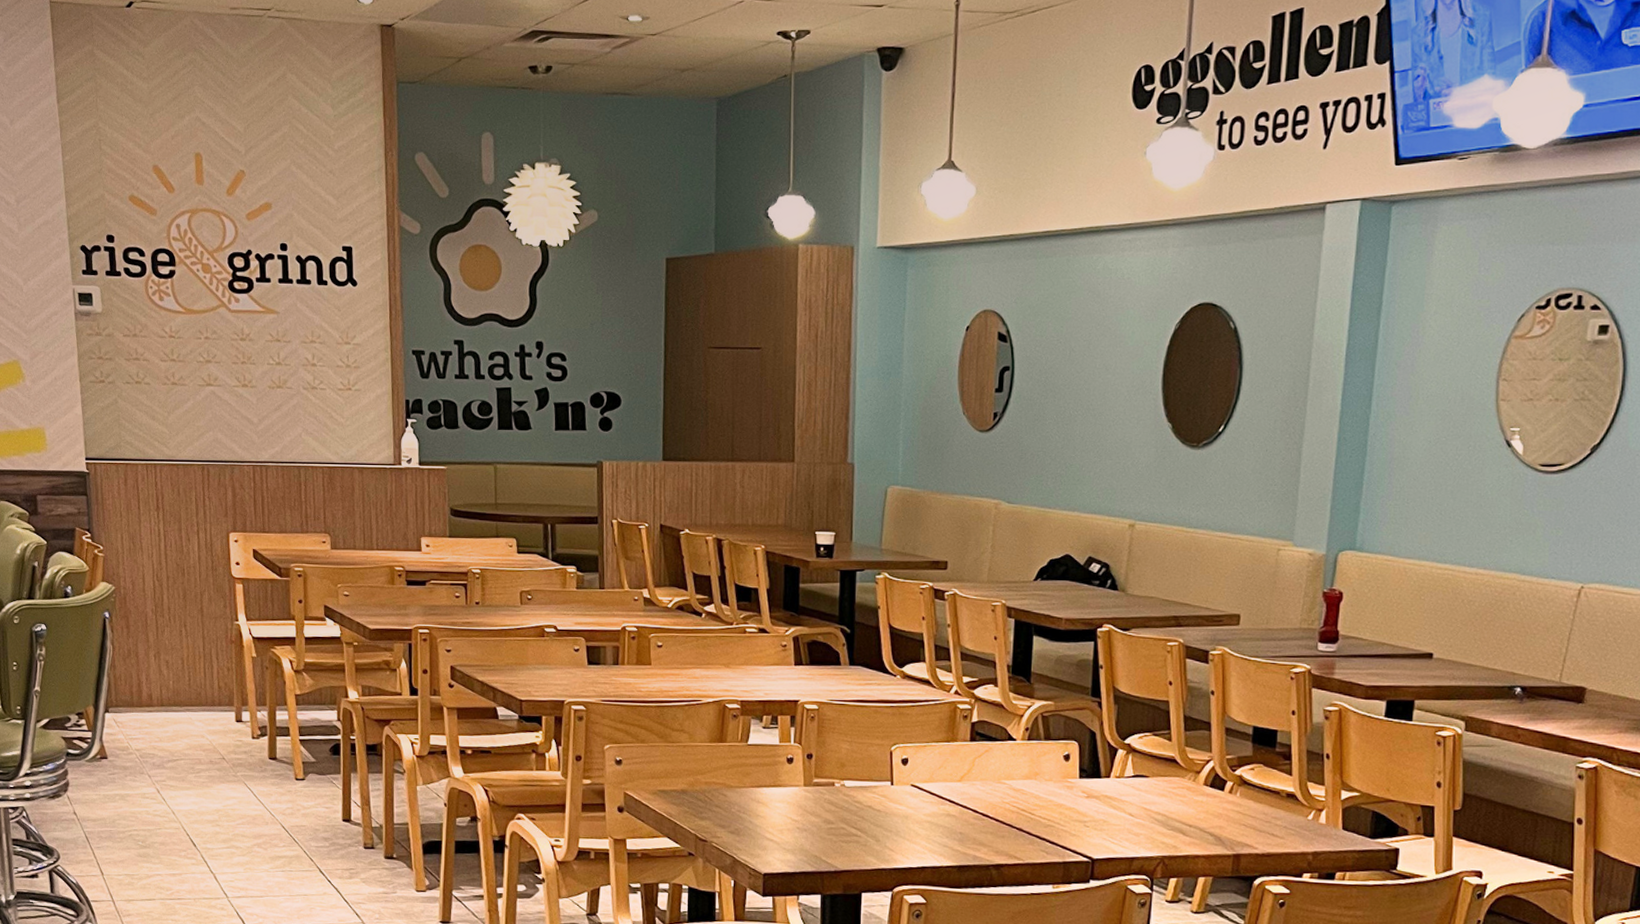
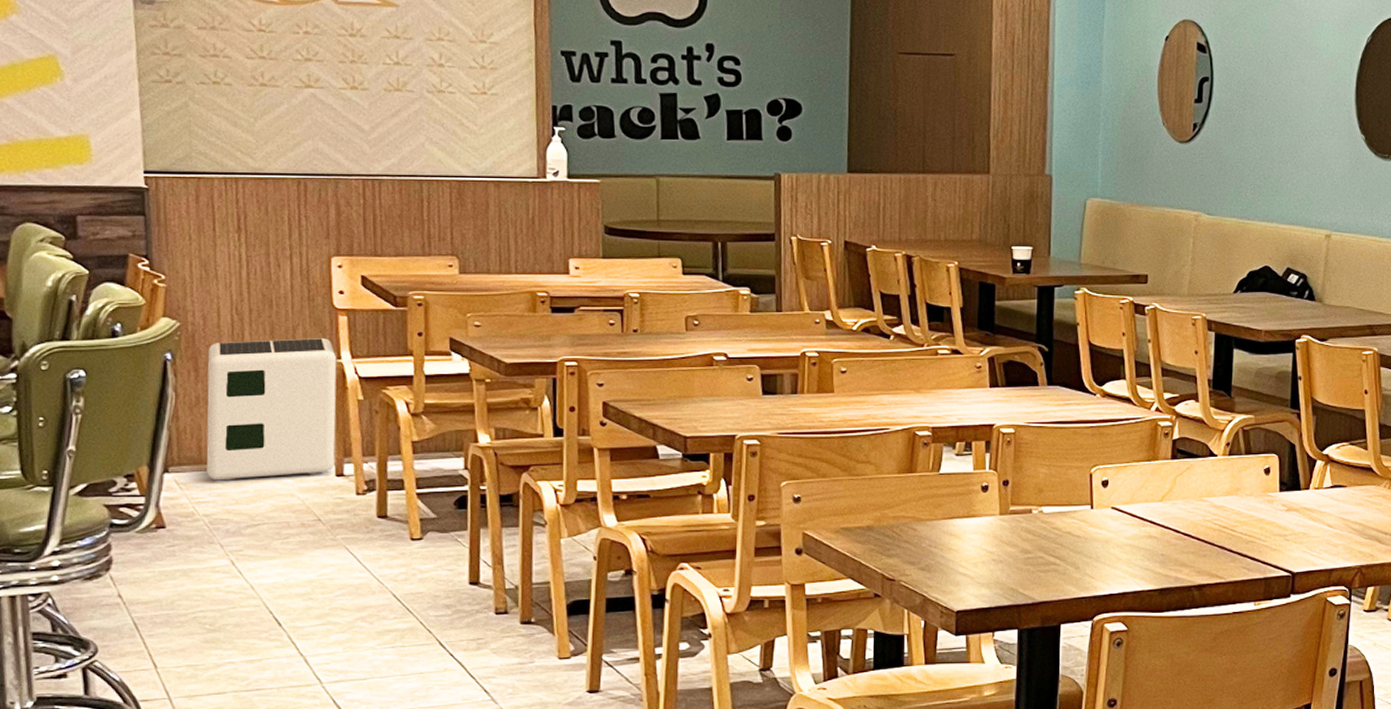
air purifier: none [136,602,235,722] -> present [206,338,337,481]

